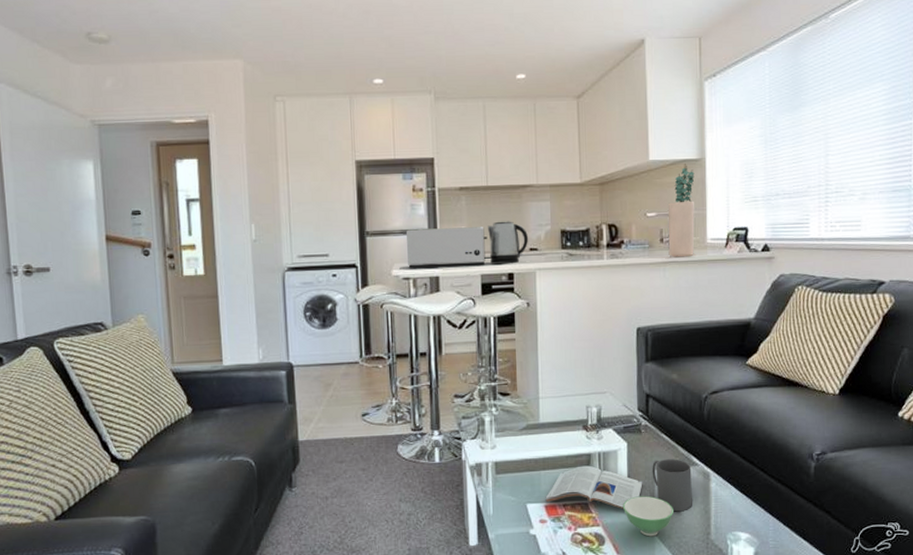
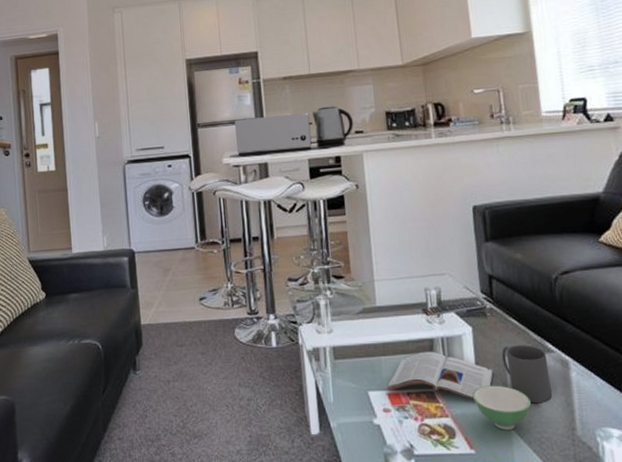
vase: present [668,164,695,258] -> none [496,38,528,133]

